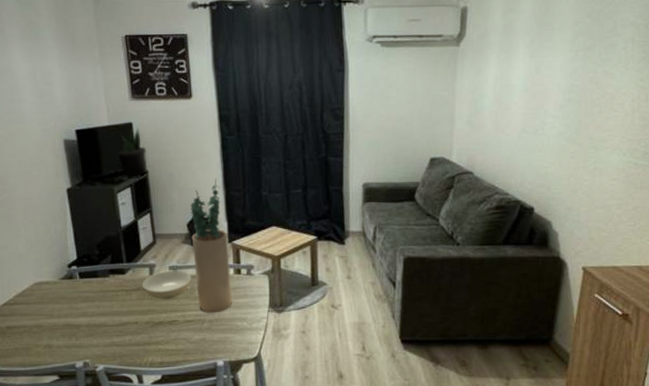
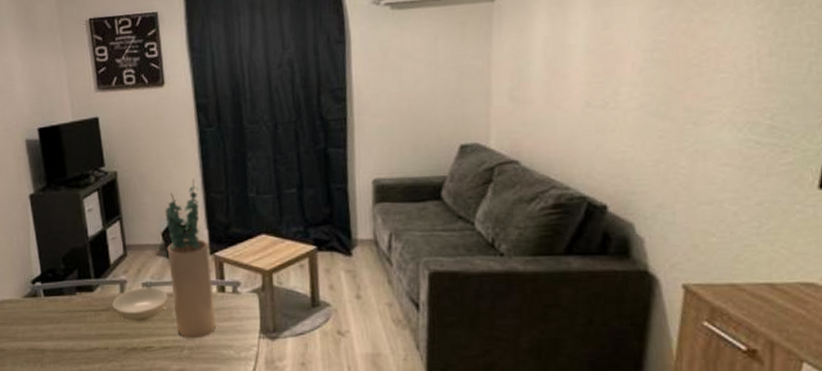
planter: present [116,128,148,177] -> none [82,123,116,180]

